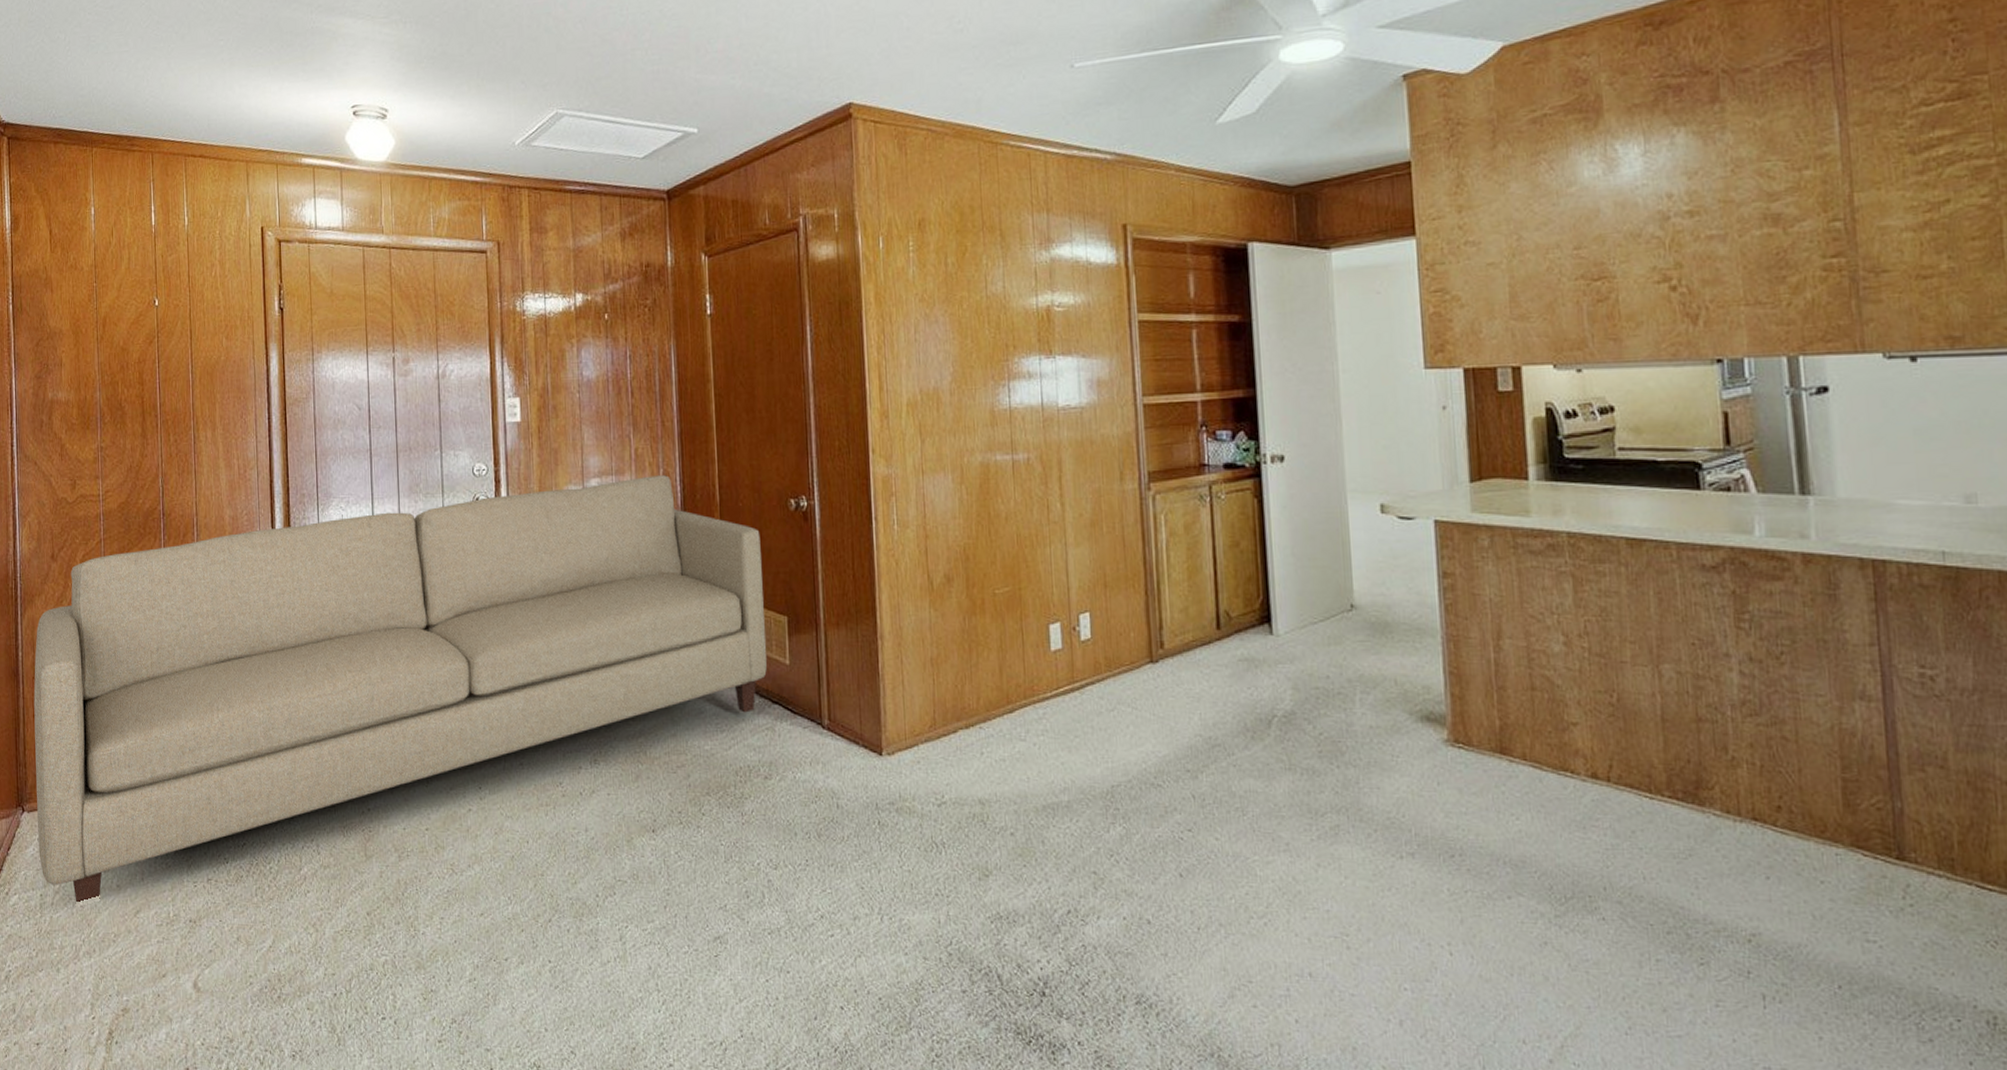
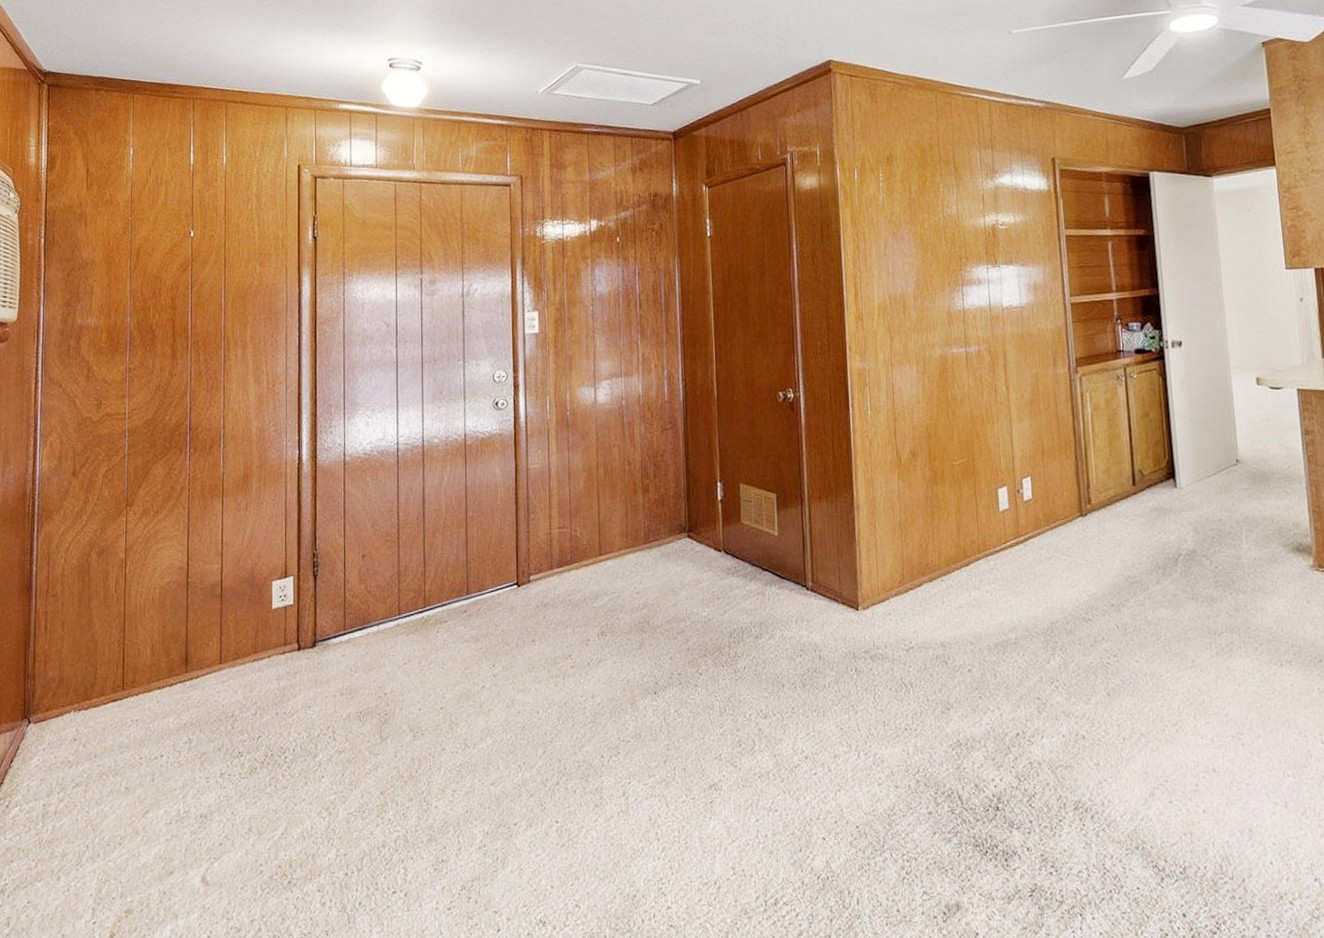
sofa: present [34,475,768,902] -> none [44,375,759,808]

